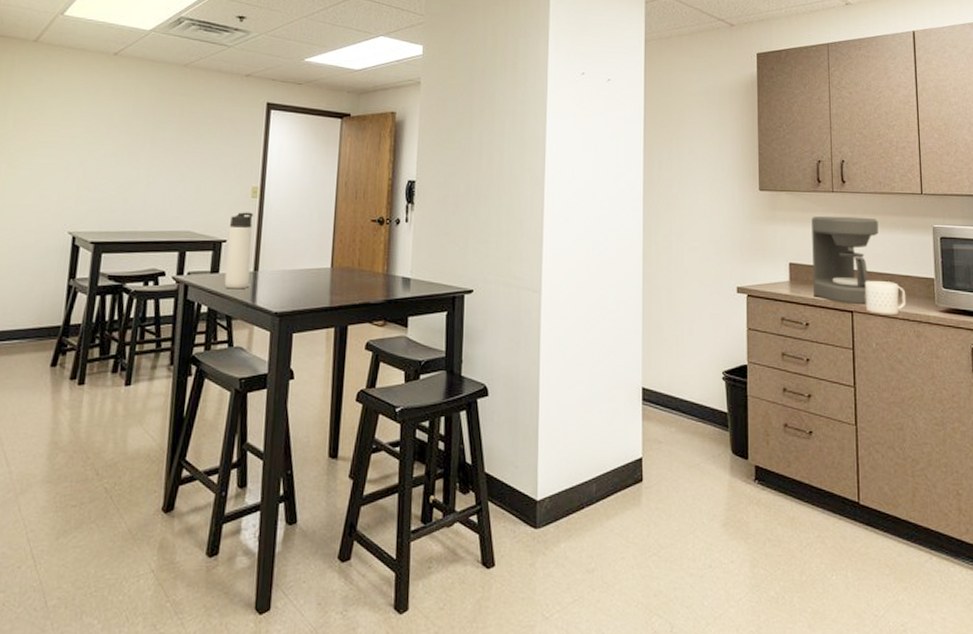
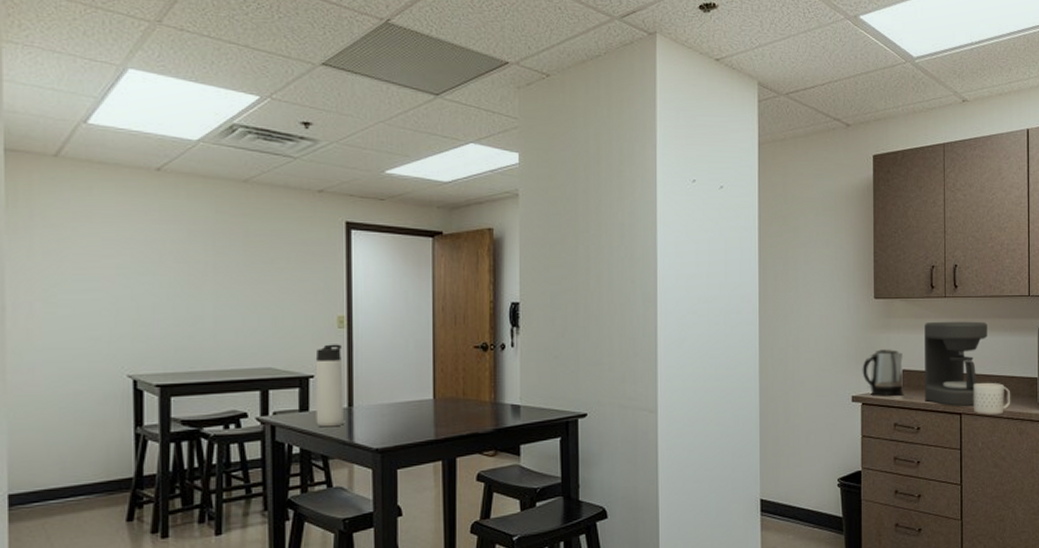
kettle: none [747,241,792,289] -> present [862,349,904,396]

